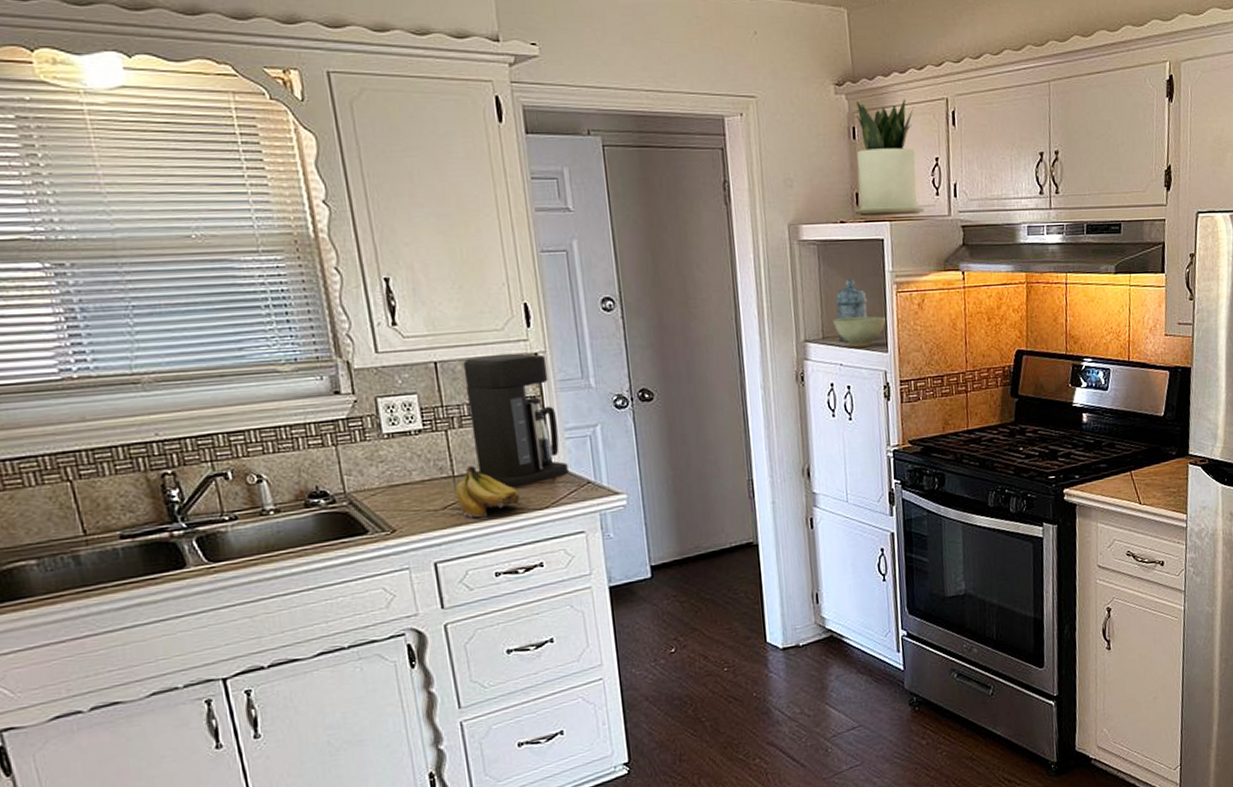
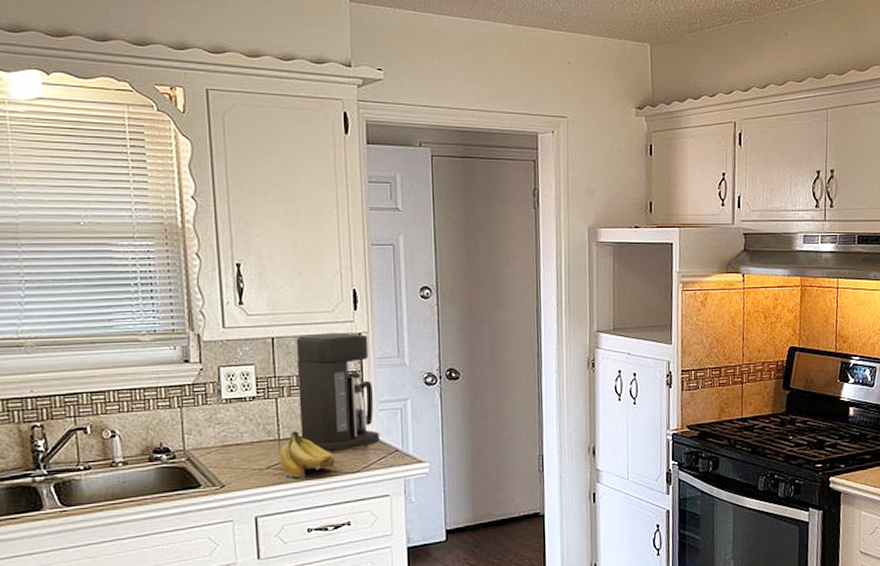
bowl: present [832,316,886,348] -> none [622,311,671,339]
canister: present [835,278,868,343] -> none [627,276,656,334]
planter: present [853,99,926,217] -> none [646,122,712,223]

